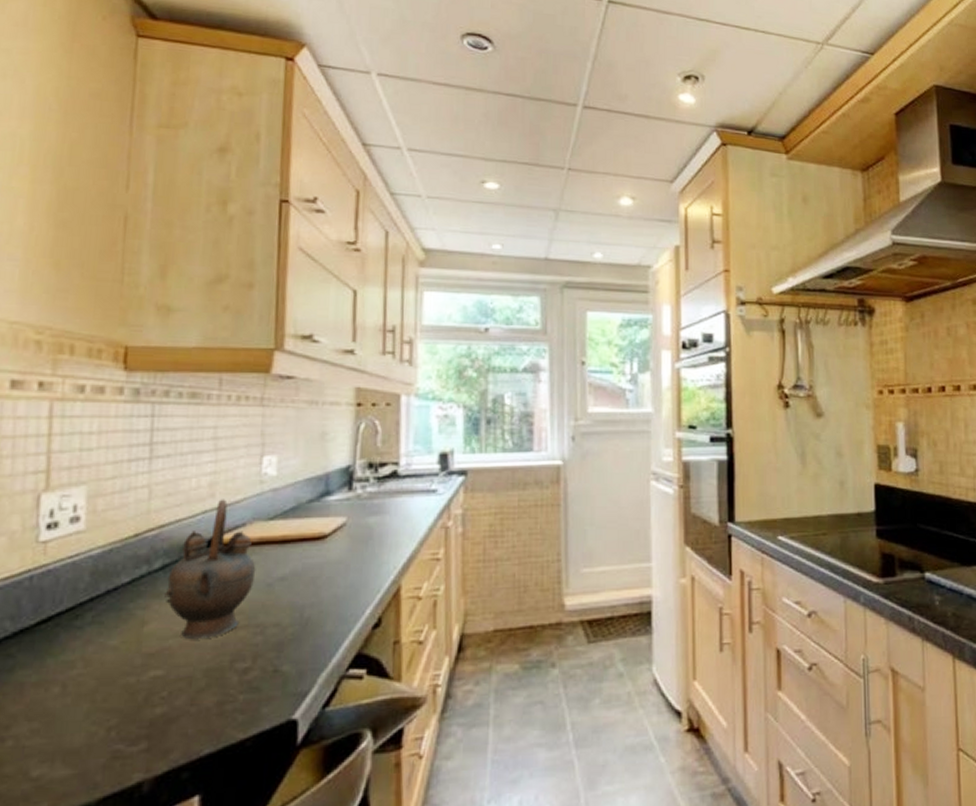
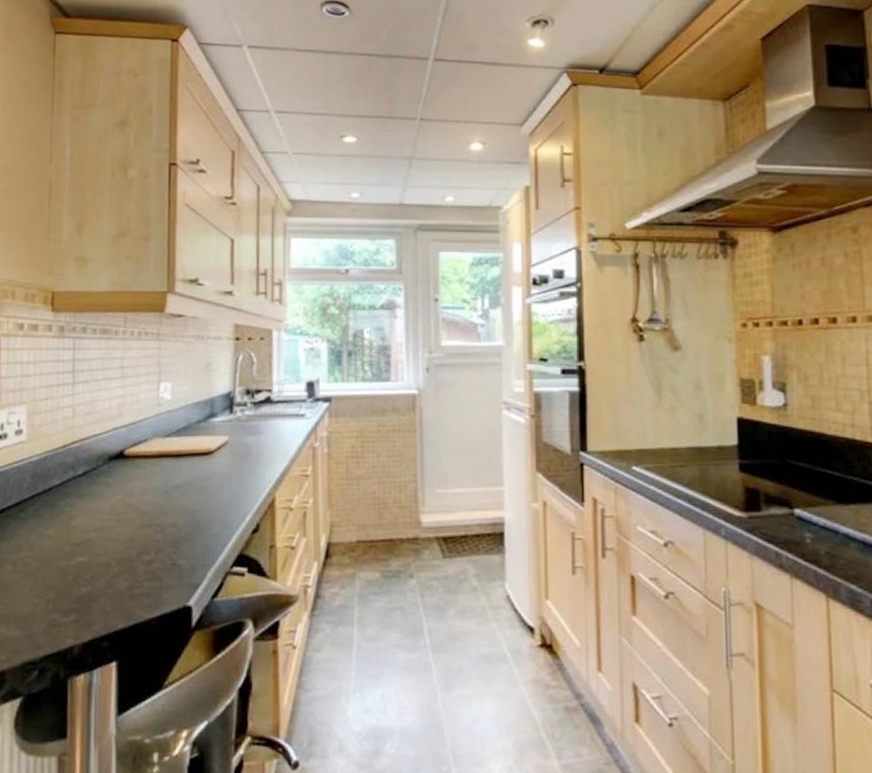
teapot: present [164,499,256,638] -> none [86,418,156,533]

